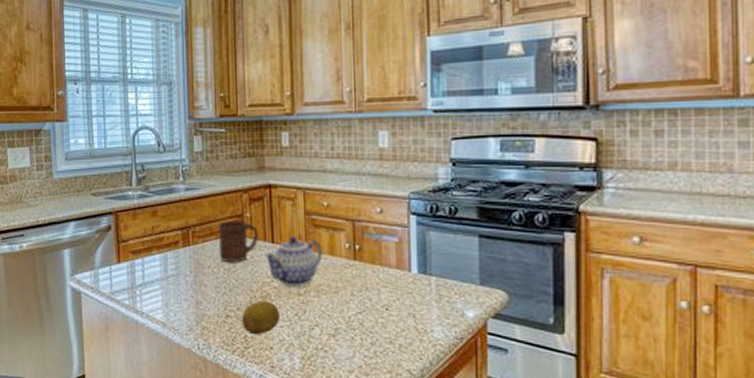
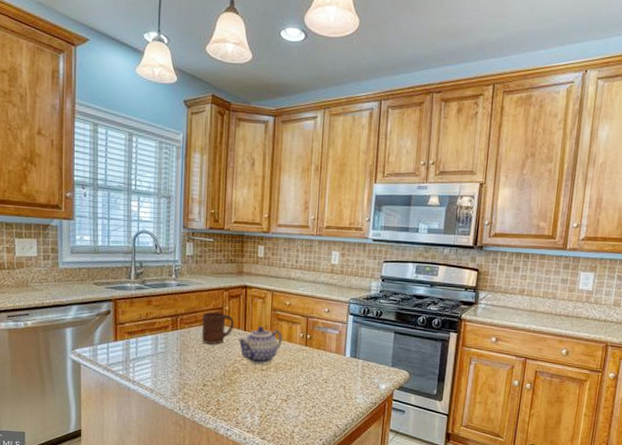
fruit: present [242,300,281,335] -> none [216,374,247,400]

